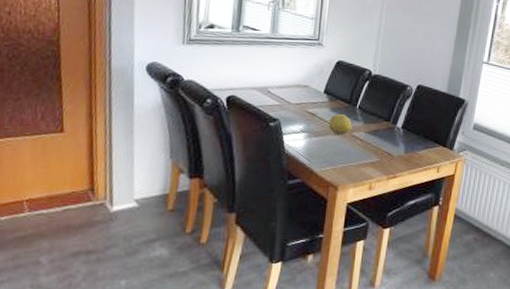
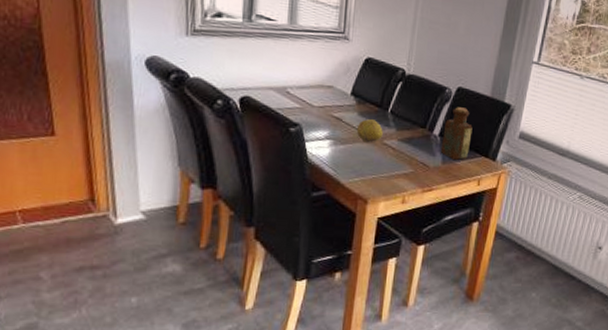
bottle: none [403,102,432,150] -> present [440,107,473,160]

